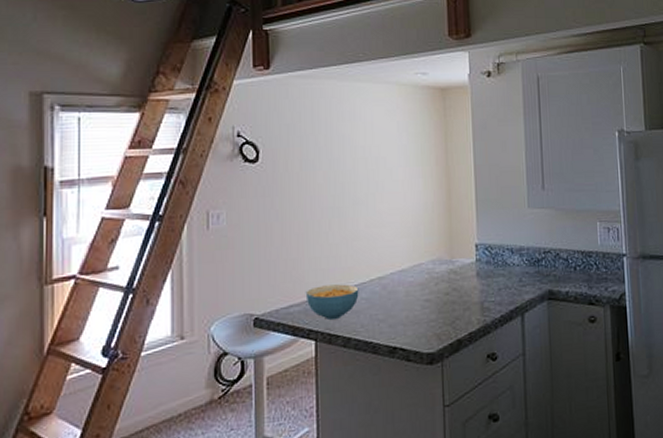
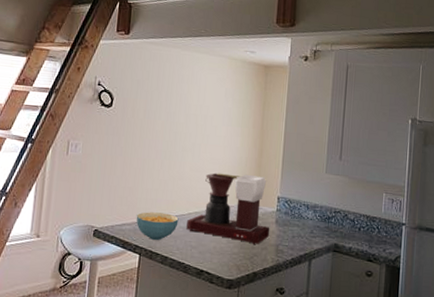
coffee maker: none [370,222,472,306] -> present [186,173,270,244]

